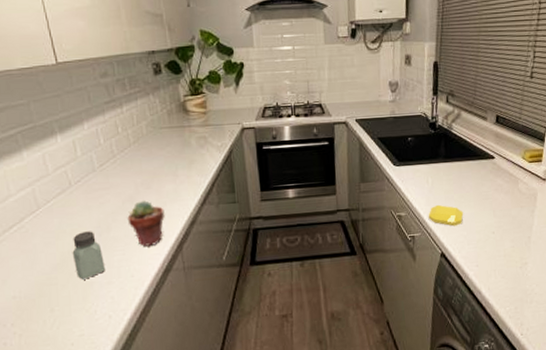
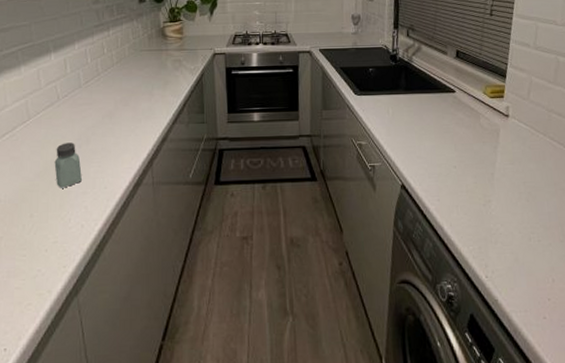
potted succulent: present [127,200,165,246] -> none [105,117,139,160]
soap bar: present [428,204,464,227] -> none [388,135,424,158]

